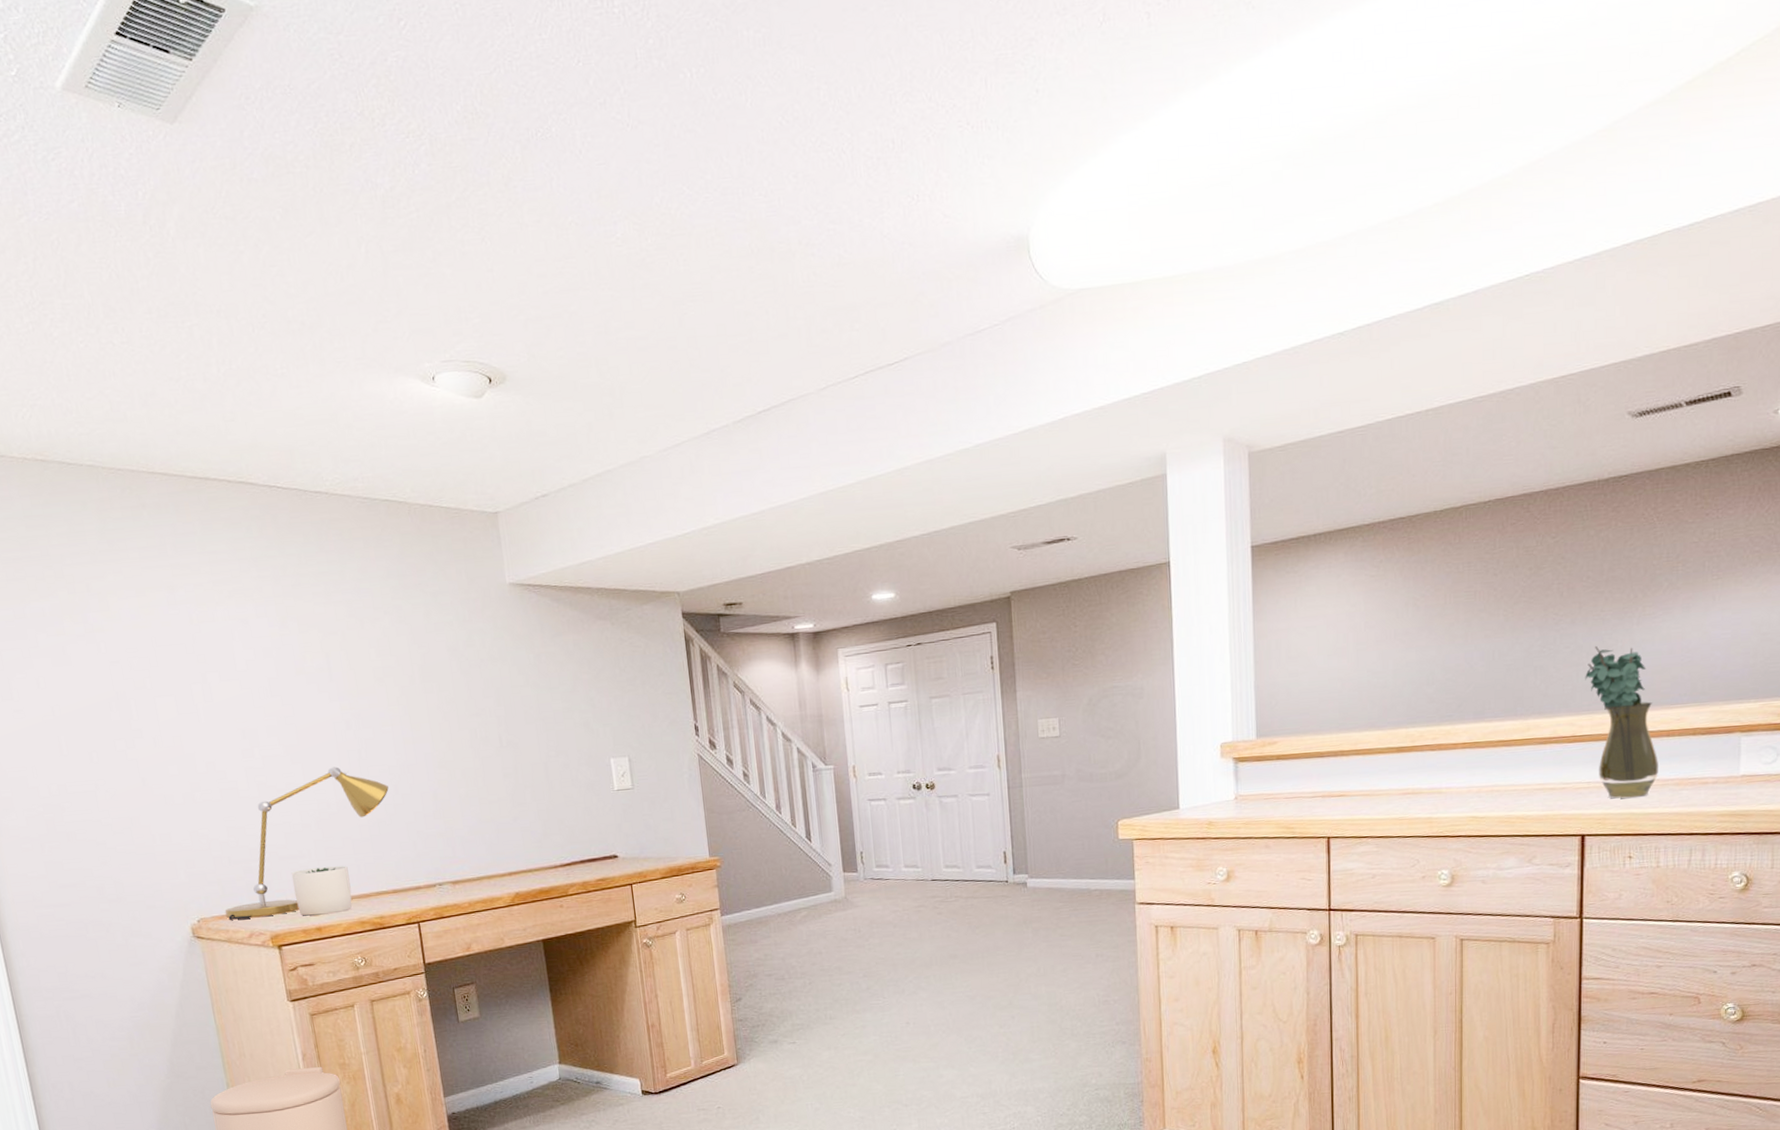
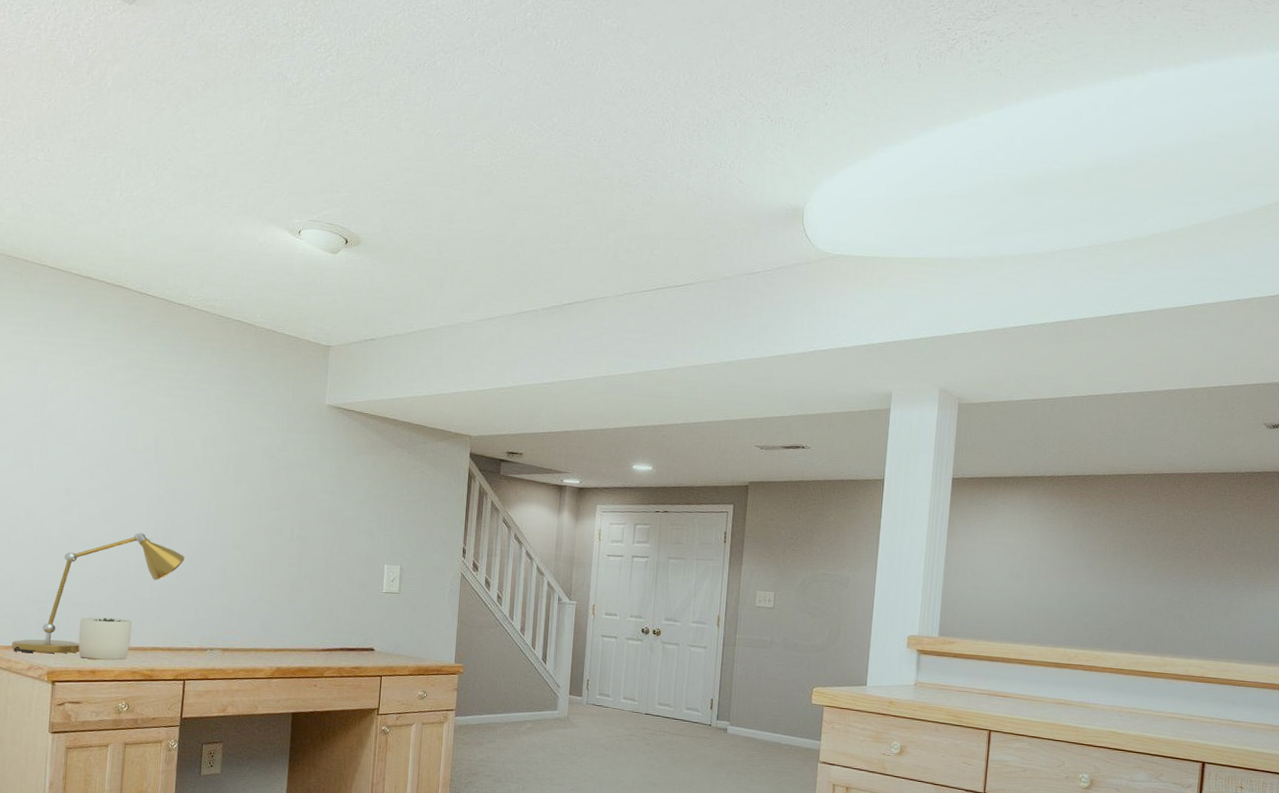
vase: present [1585,646,1660,799] -> none [1215,605,1271,737]

